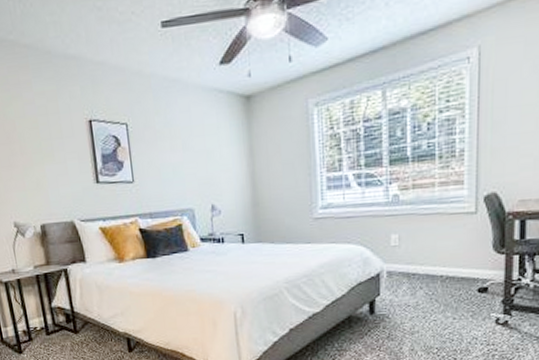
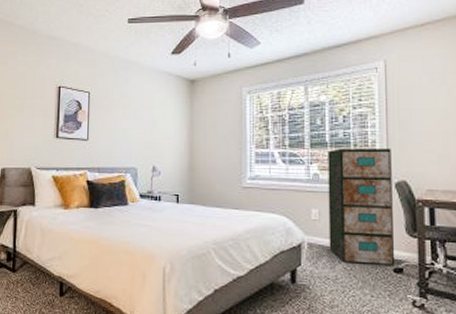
filing cabinet: none [409,156,482,288] -> present [328,147,395,265]

